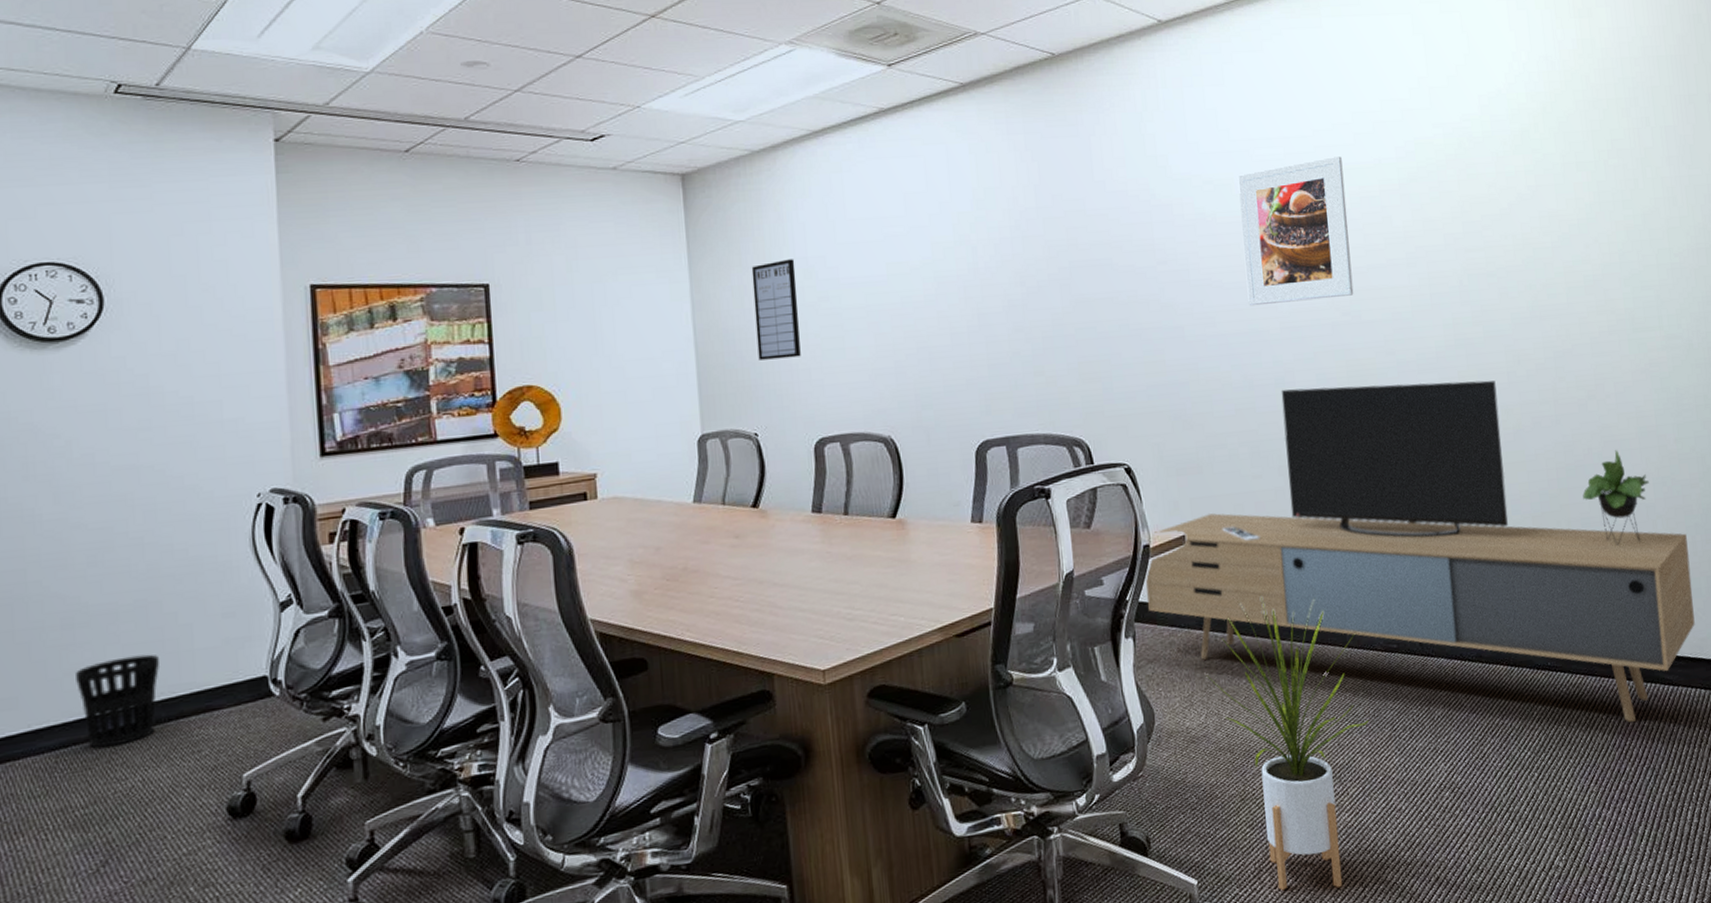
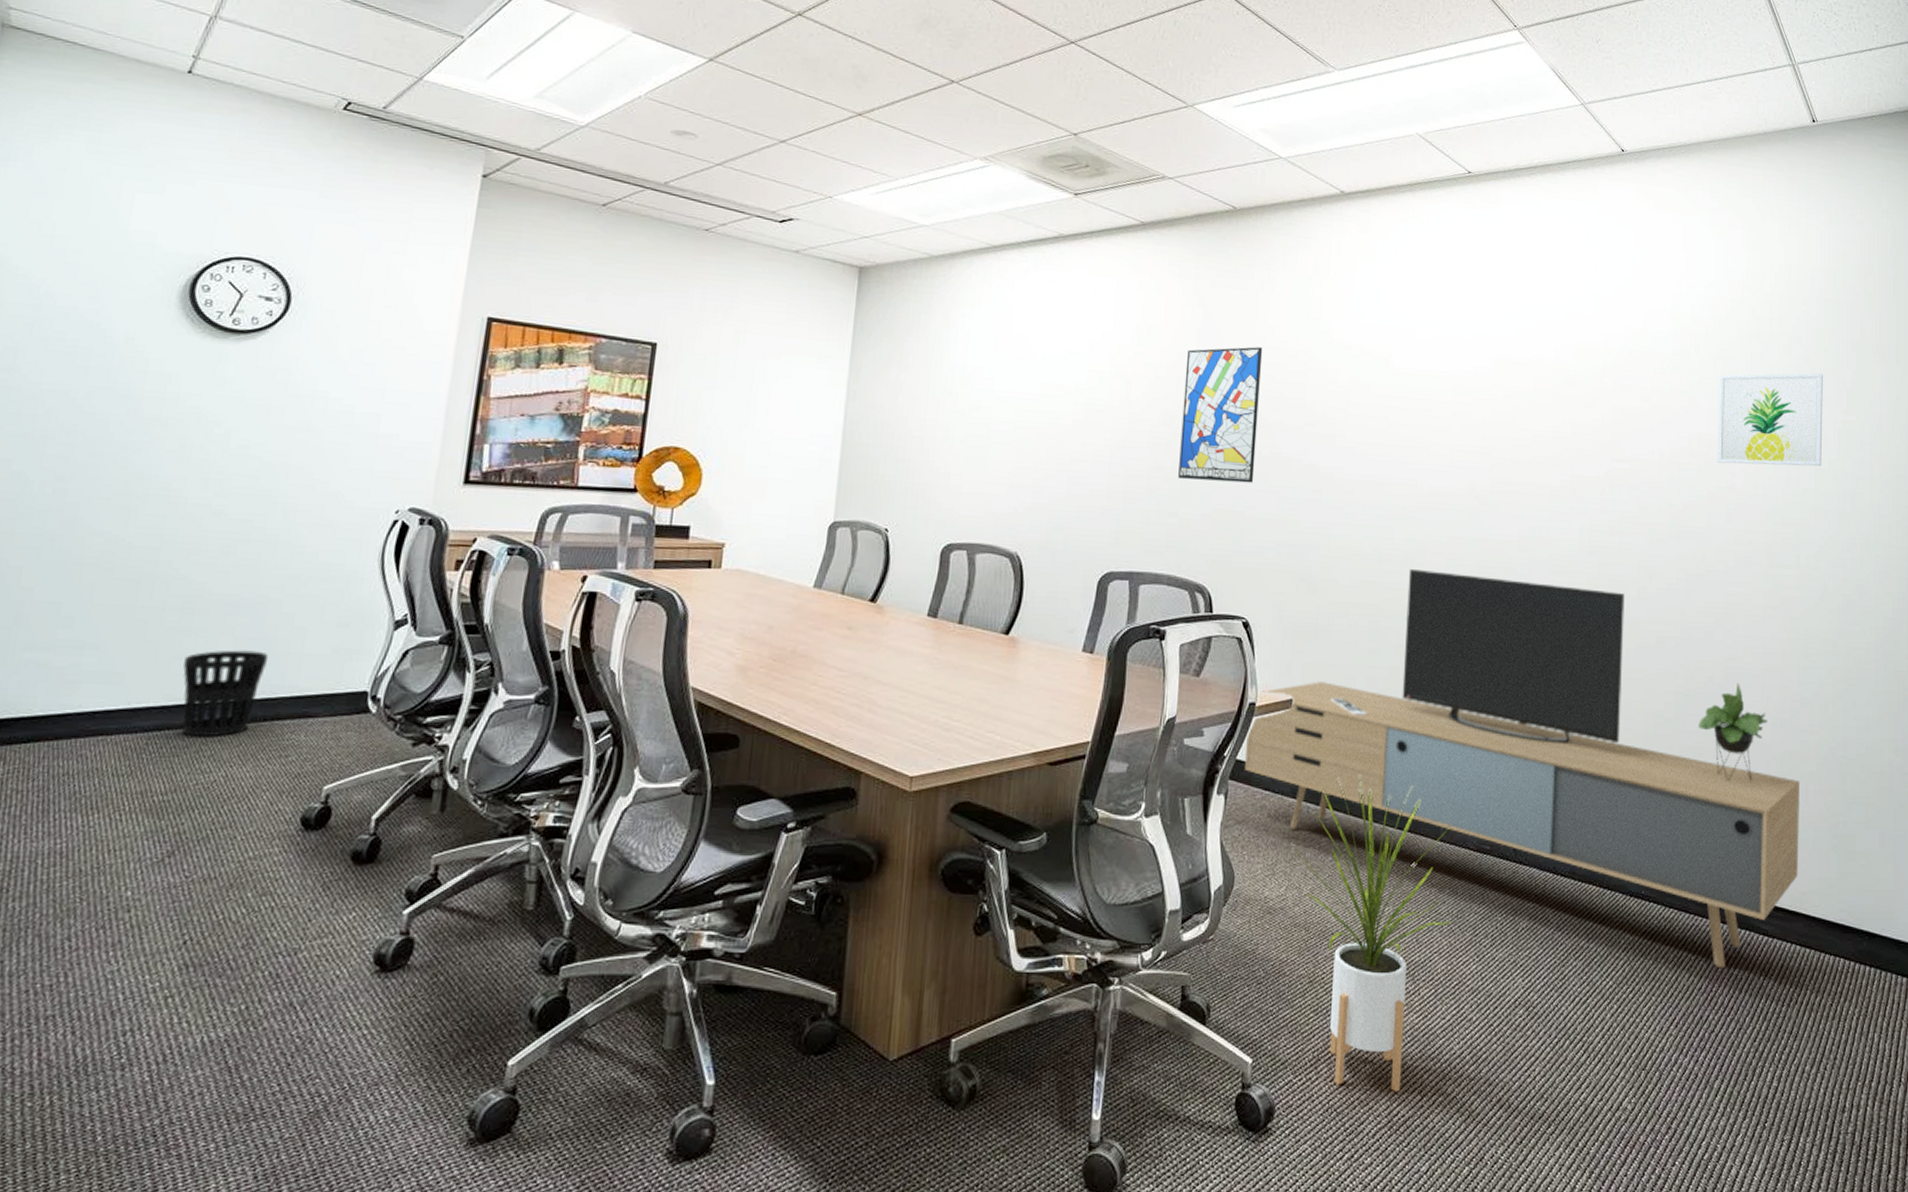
writing board: present [751,259,801,360] -> none [902,364,954,461]
wall art: none [1028,193,1115,337] -> present [1178,347,1263,483]
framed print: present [1238,156,1354,307] -> none [1389,347,1501,486]
wall art: none [1562,132,1673,237] -> present [1718,373,1823,467]

